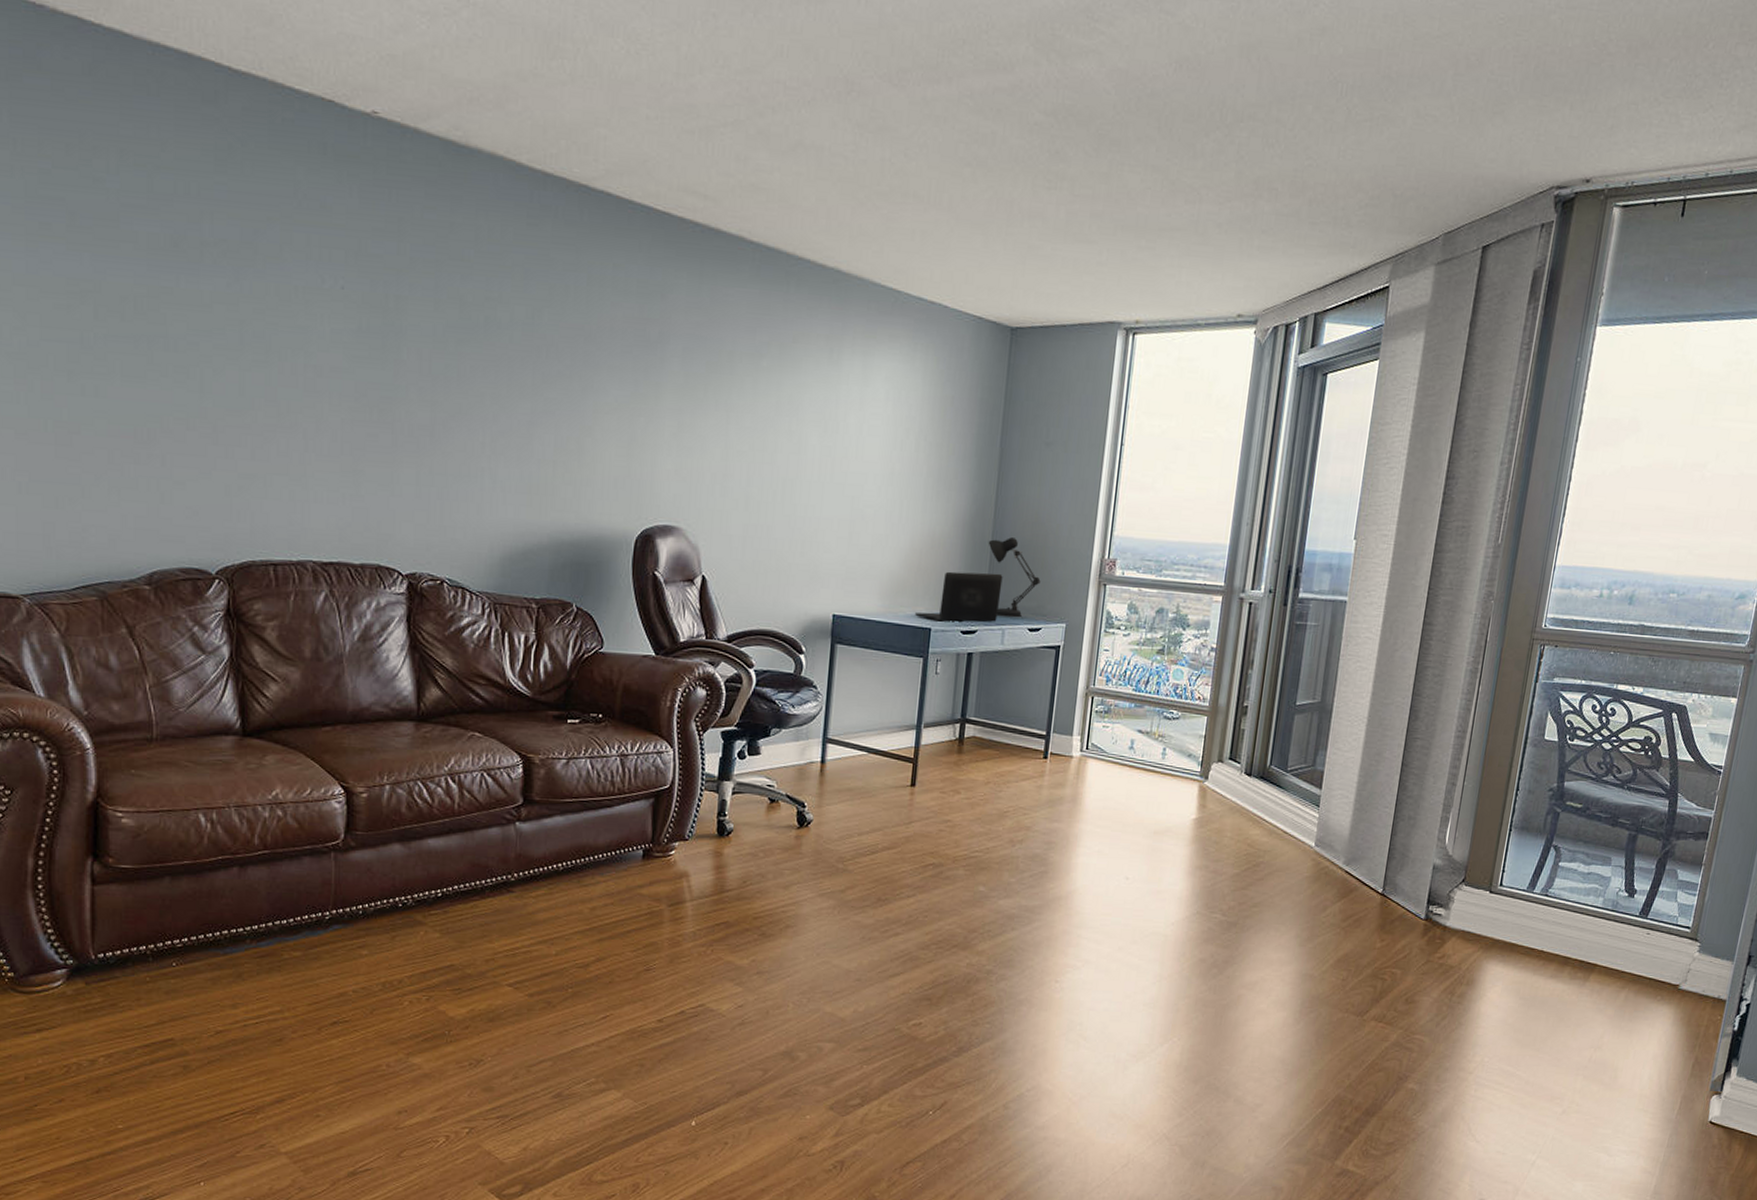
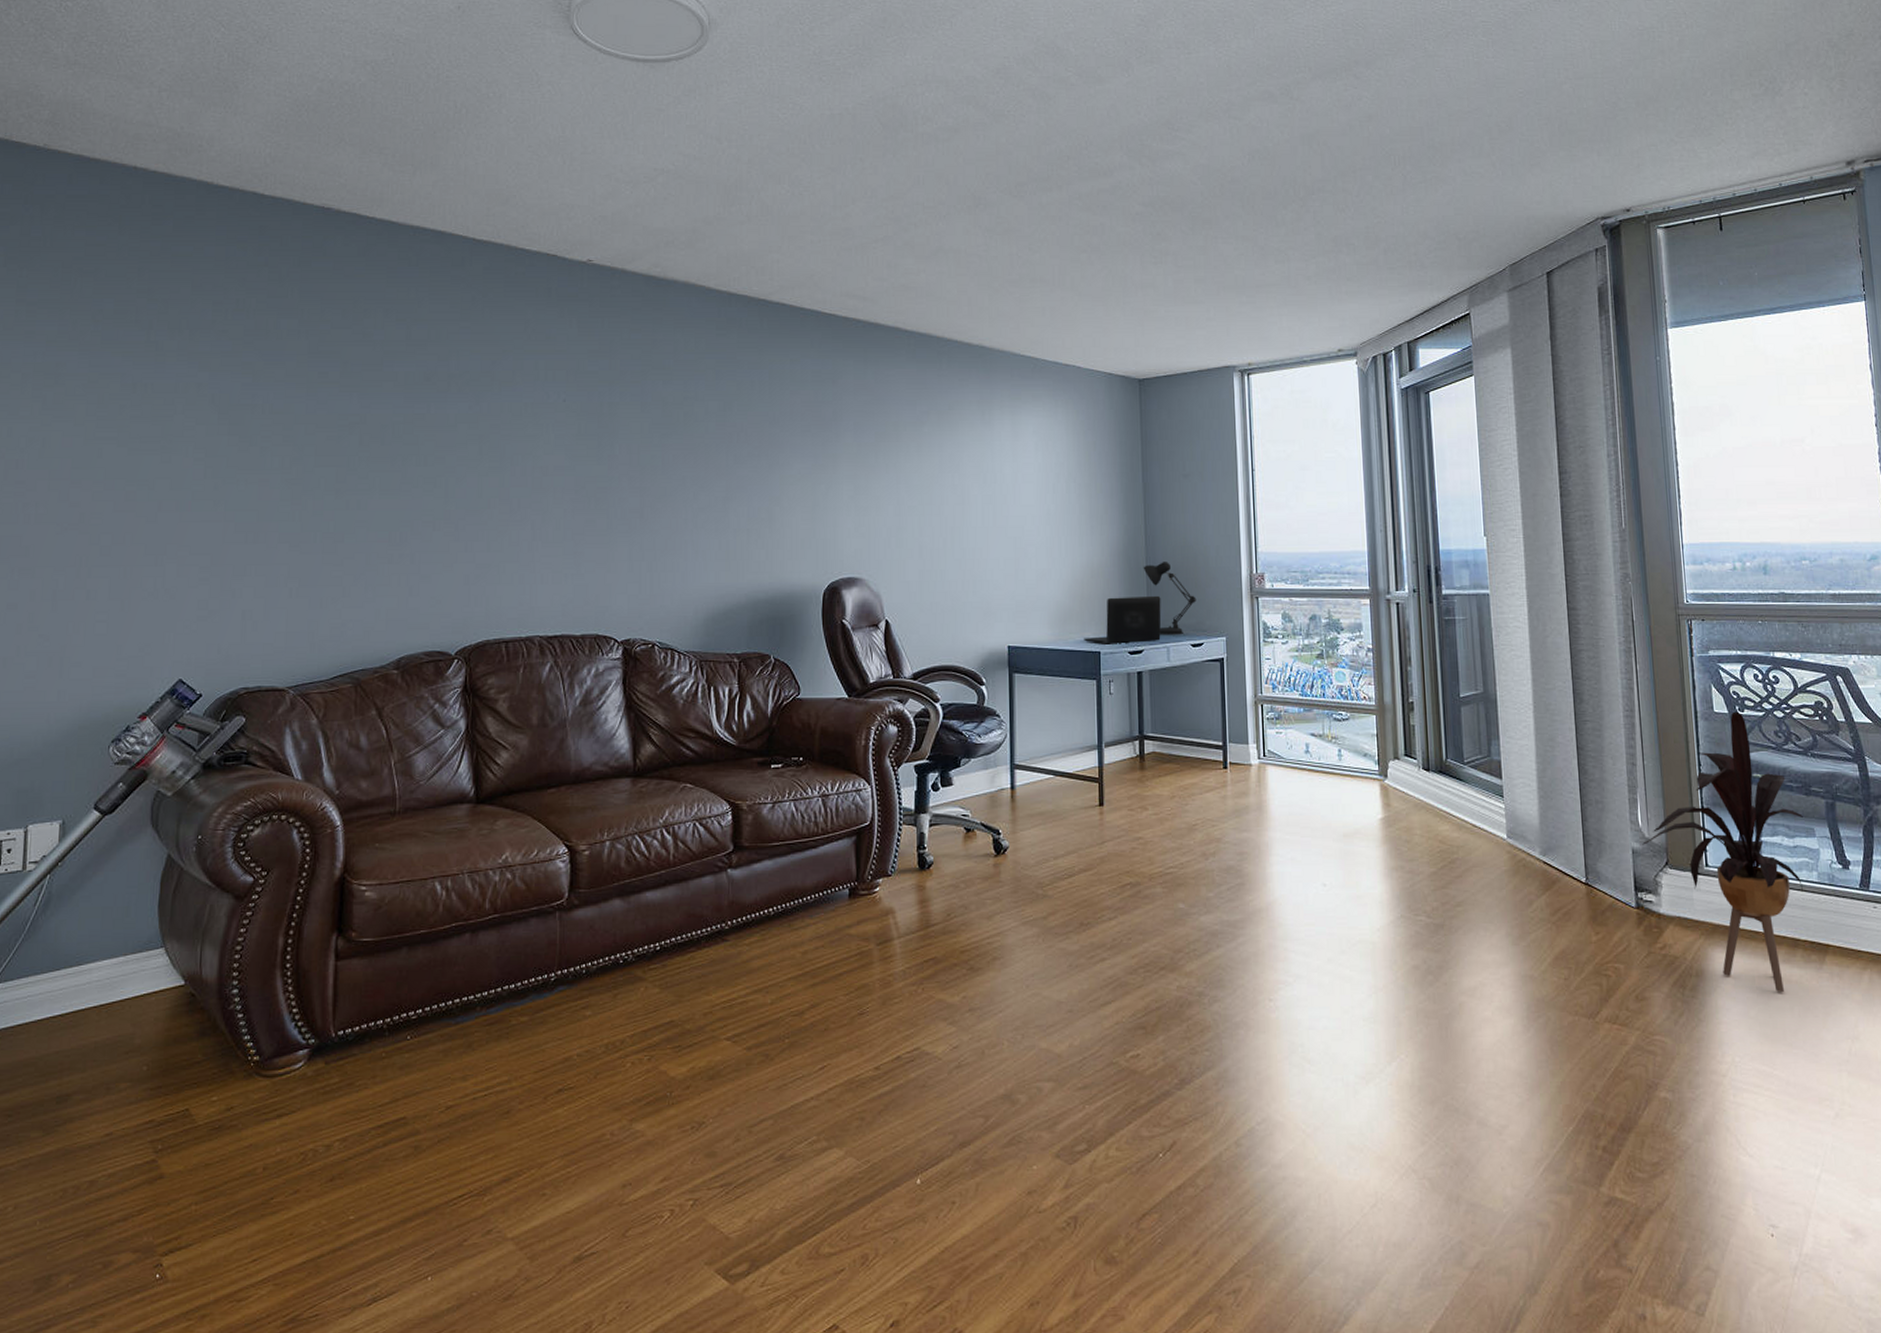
house plant: none [1444,740,1604,1004] -> present [1642,711,1803,993]

